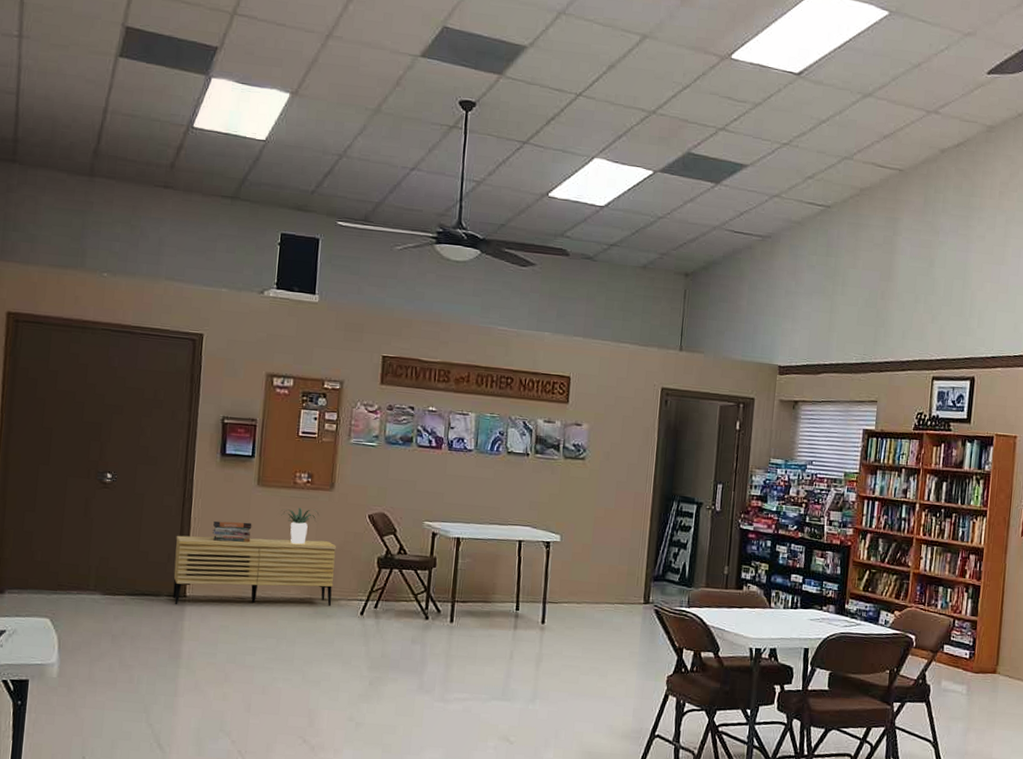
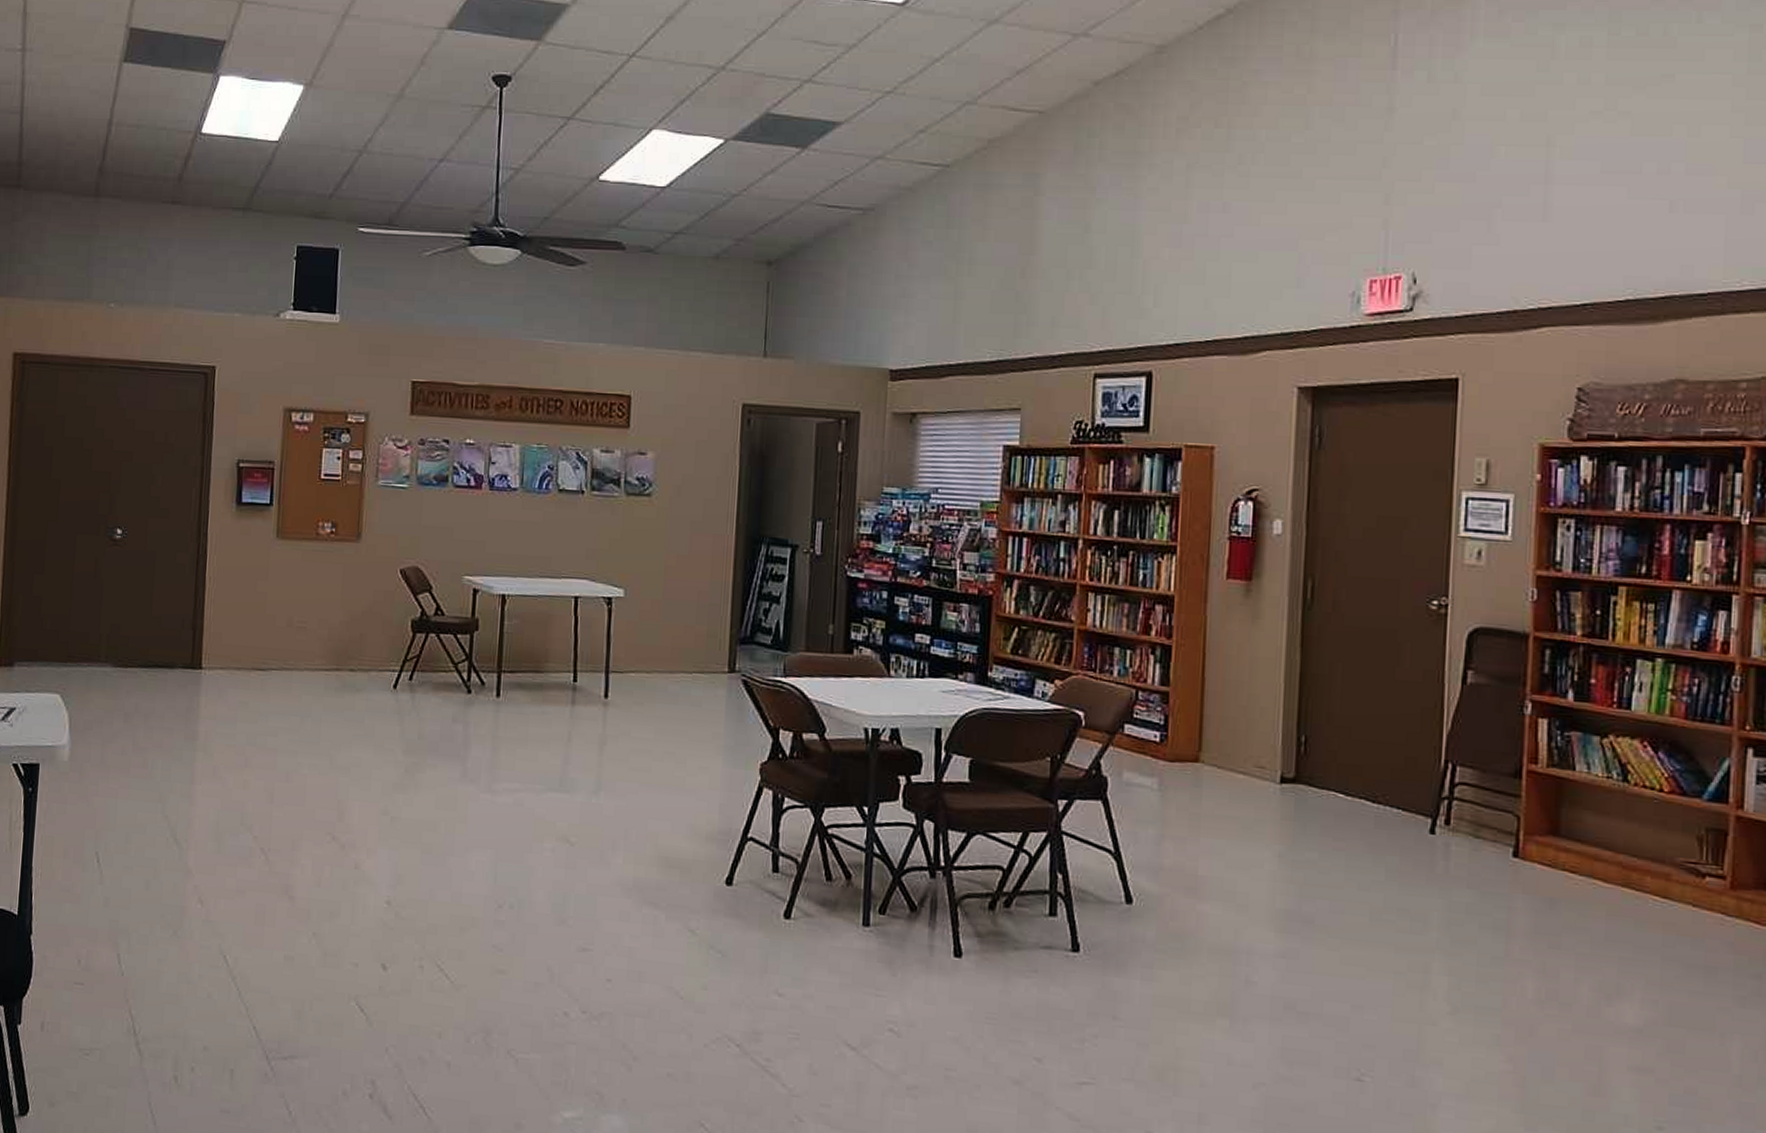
sideboard: present [173,535,336,606] -> none [188,597,364,678]
book stack: present [213,520,252,543] -> none [229,580,272,605]
potted plant: present [281,508,320,545] -> none [303,563,345,606]

